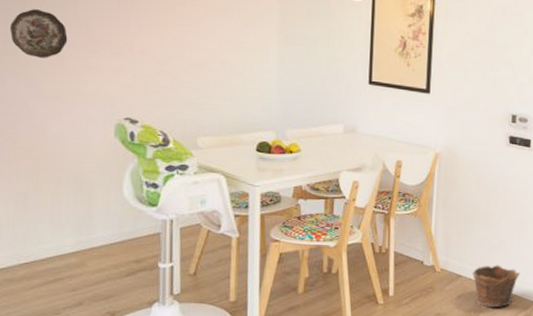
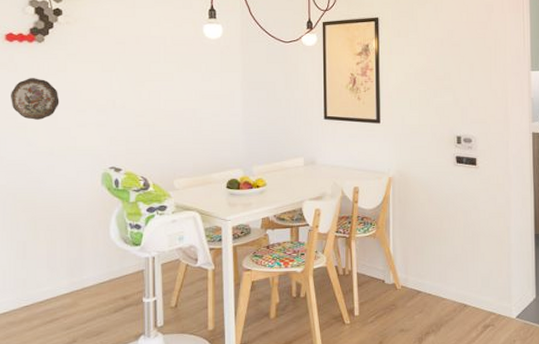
clay pot: present [473,265,521,307] -> none [432,279,477,320]

